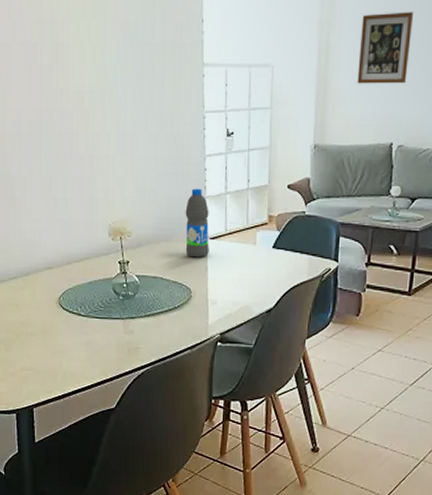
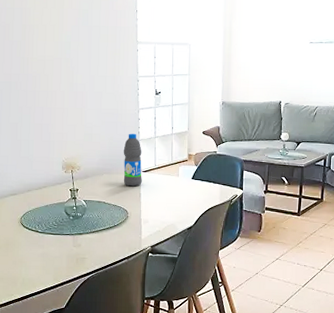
wall art: present [357,12,414,84] -> none [253,8,293,59]

